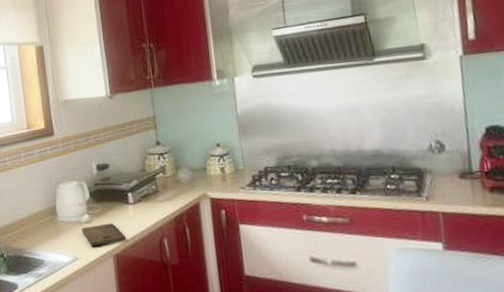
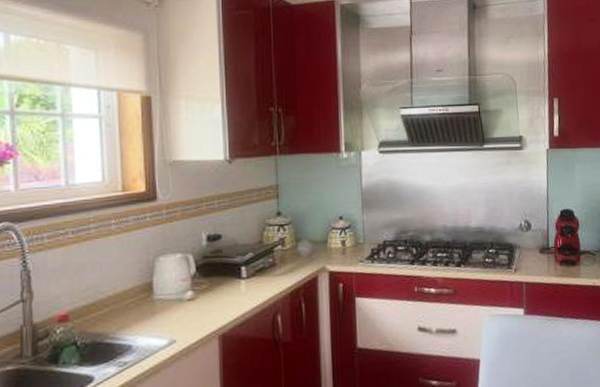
cutting board: present [82,223,127,247] -> none [183,300,236,327]

